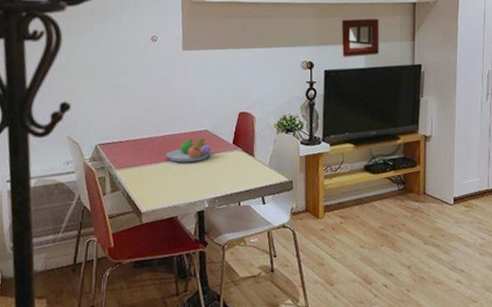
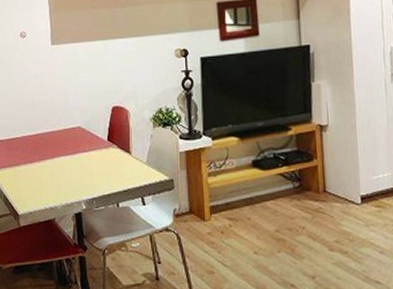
fruit bowl: present [166,138,213,163] -> none [41,135,87,162]

